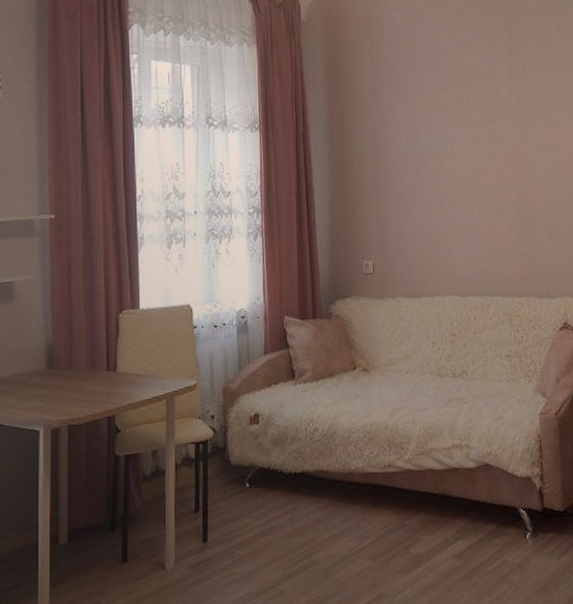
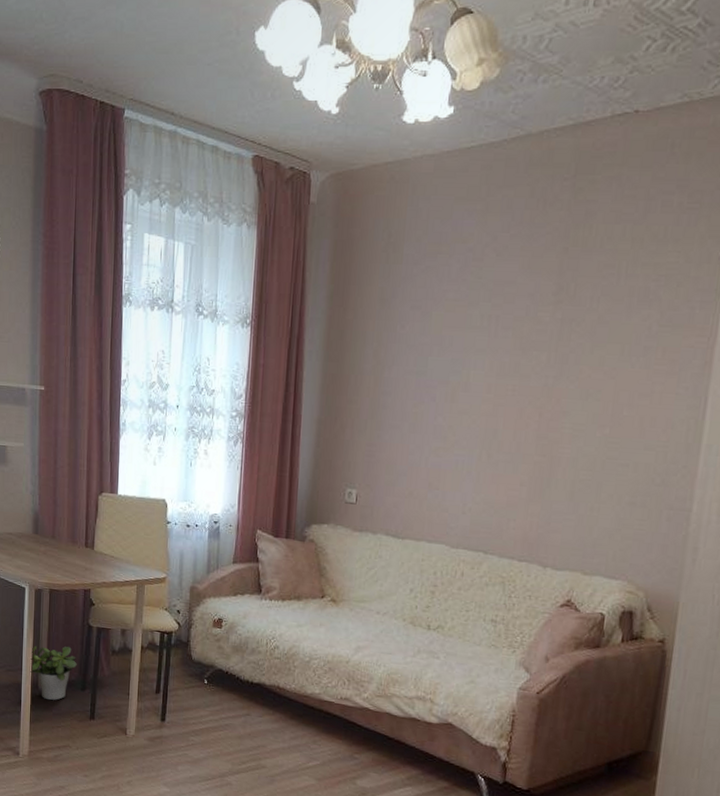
potted plant: none [48,484,104,555] -> present [30,645,77,701]

